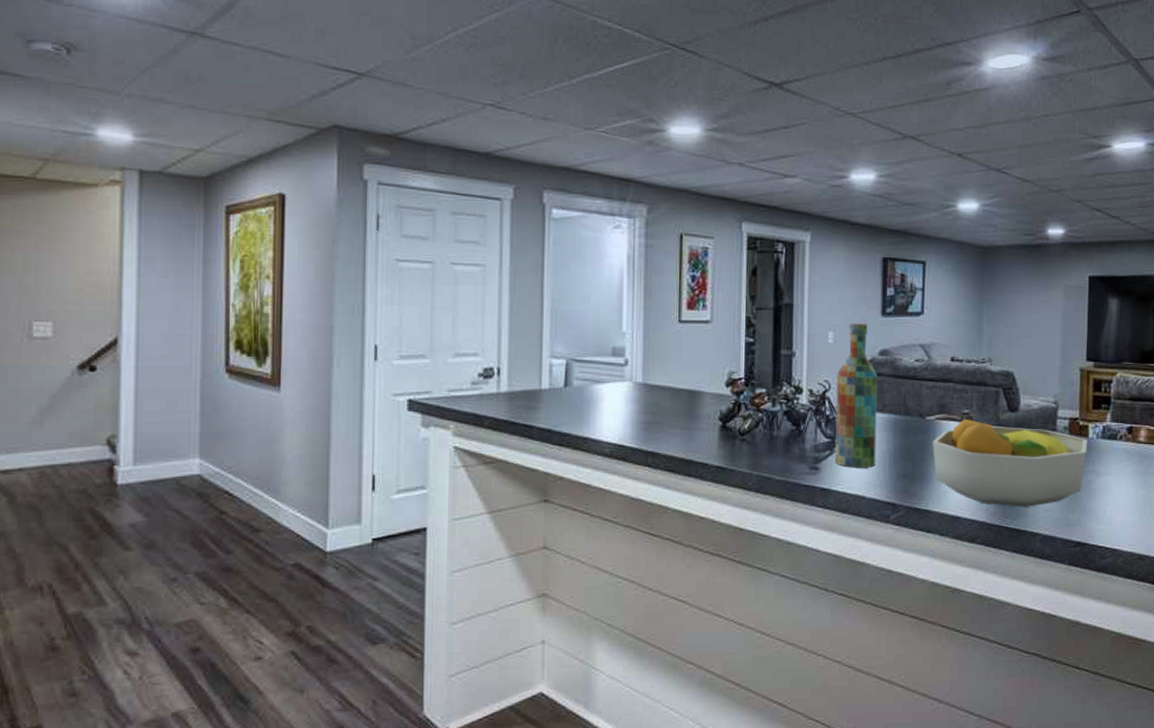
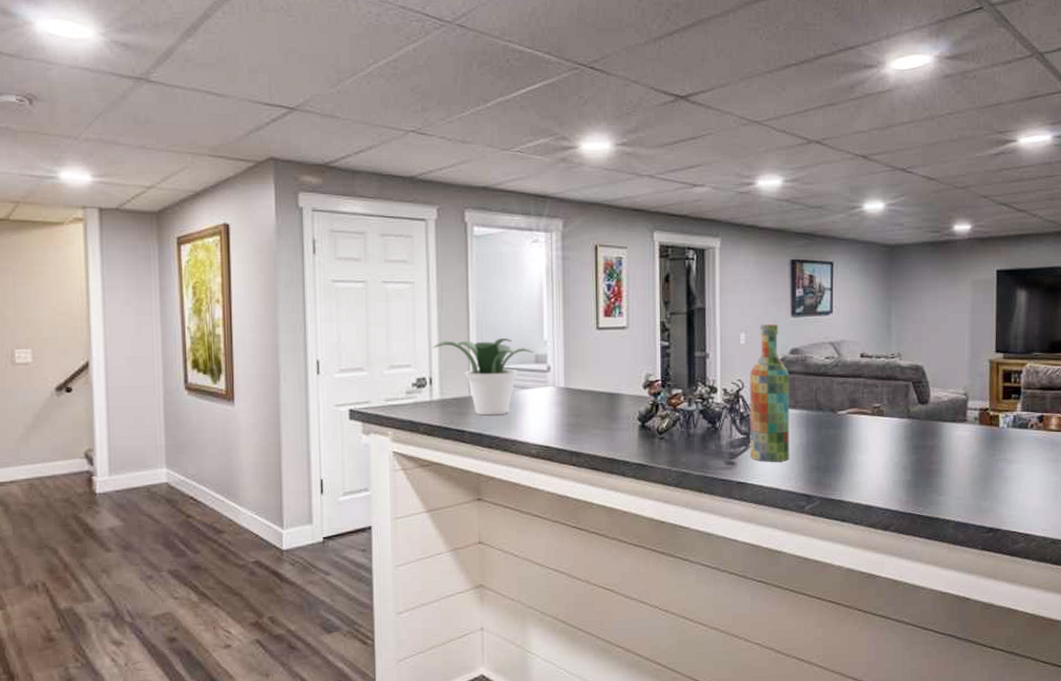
potted plant: none [502,327,612,411] -> present [432,337,534,416]
fruit bowl: present [932,418,1087,507] -> none [844,412,998,496]

